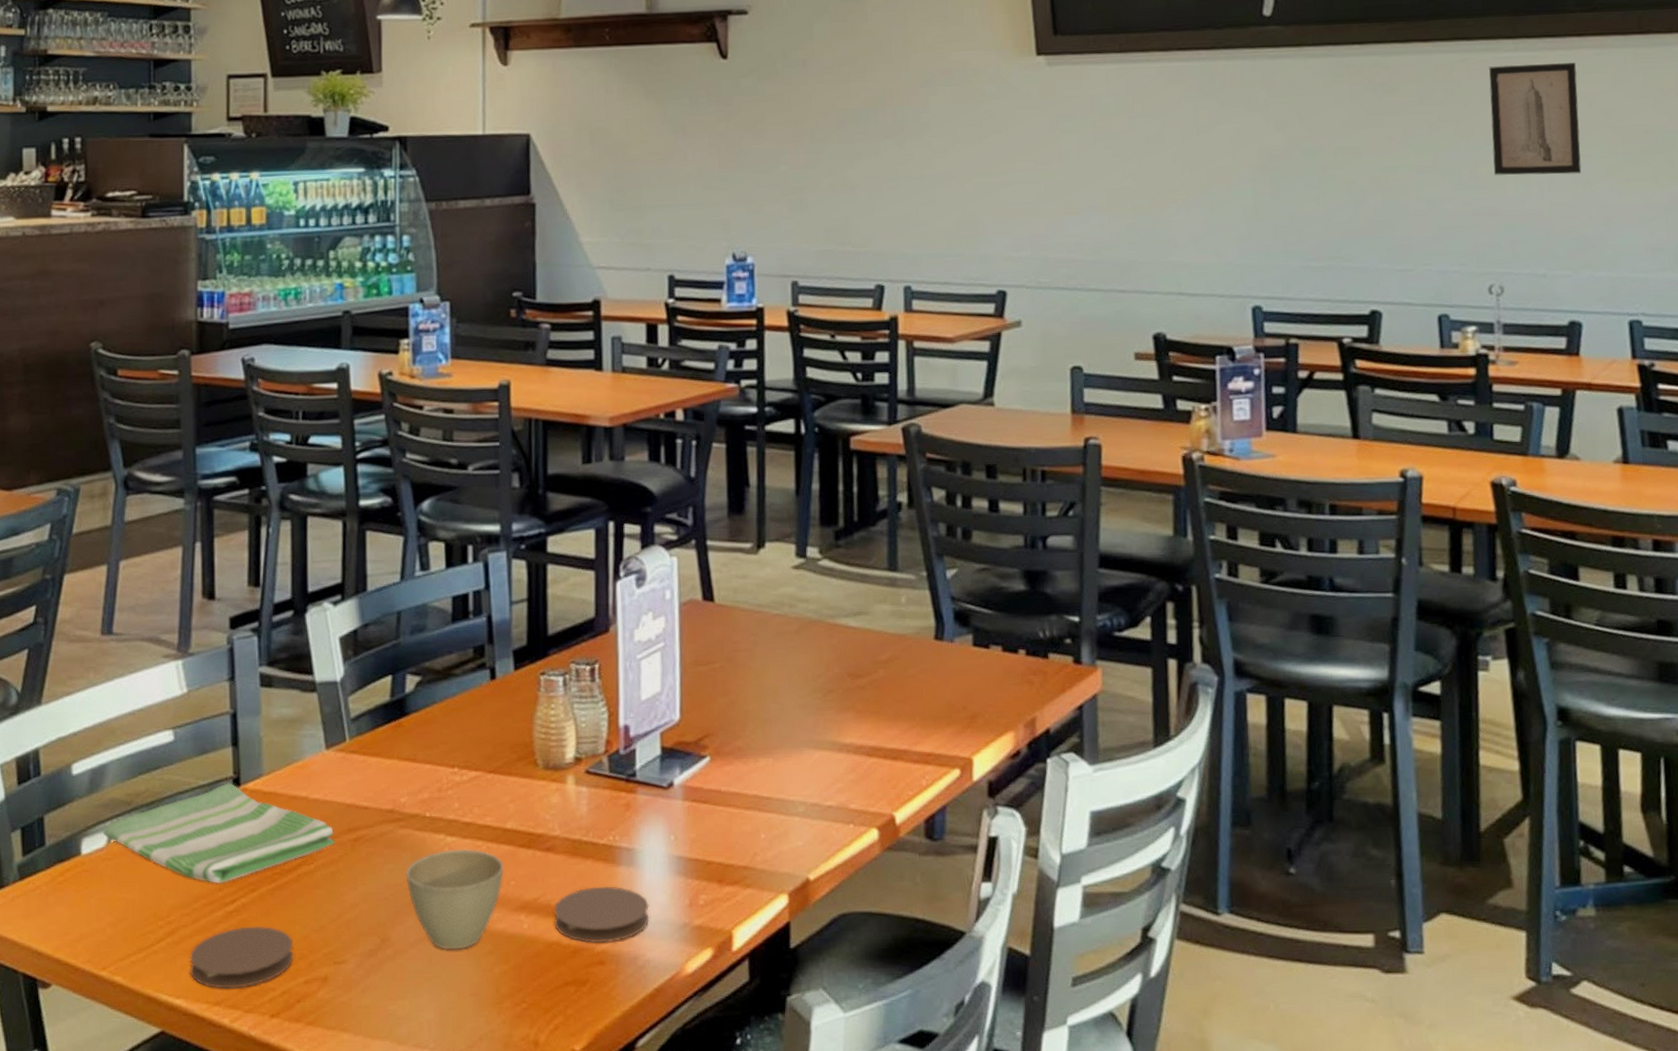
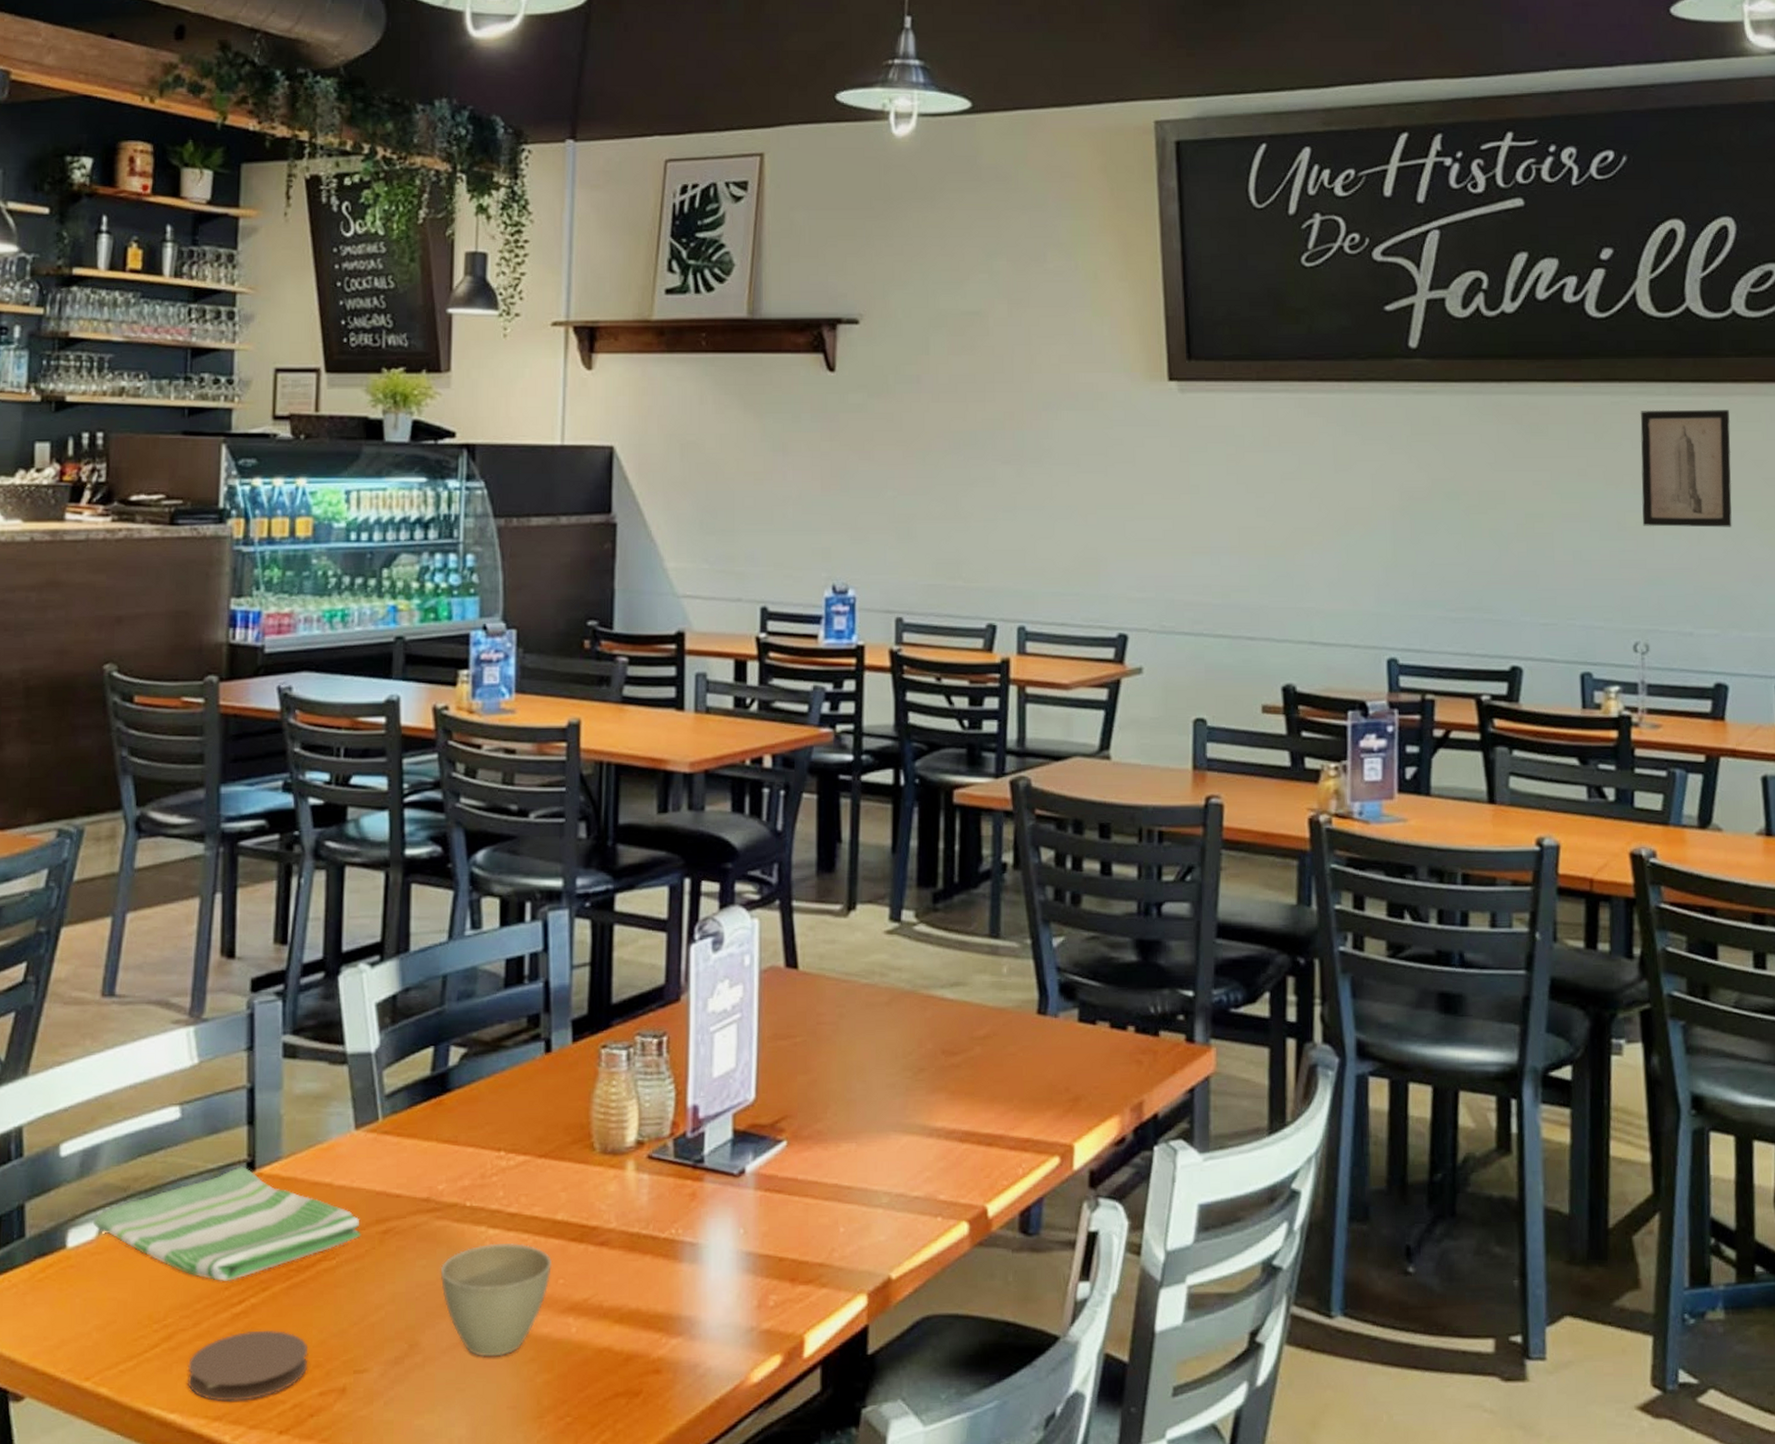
coaster: present [553,886,650,944] -> none [606,1285,713,1350]

